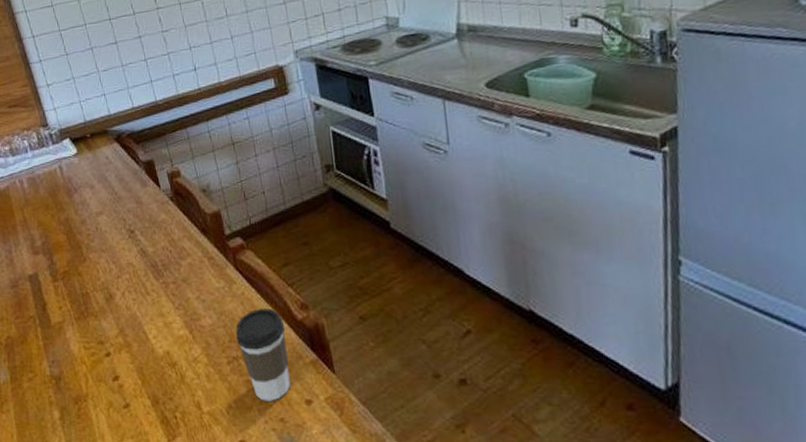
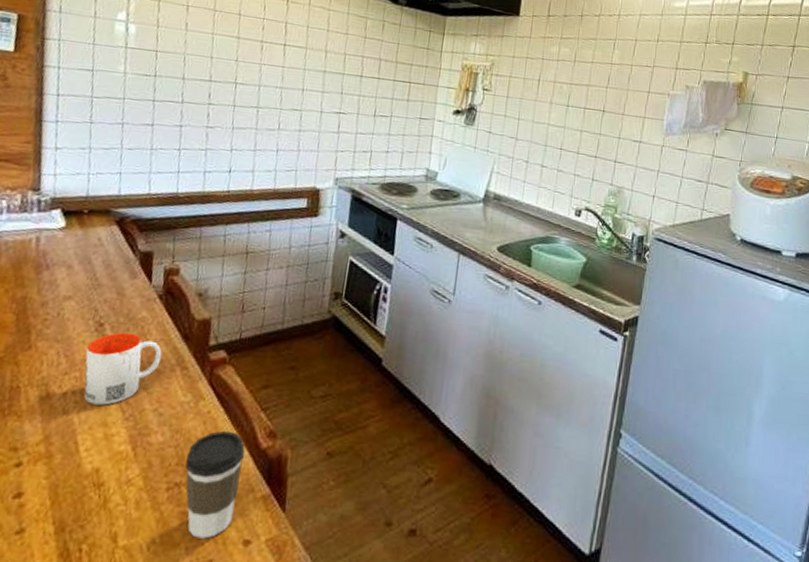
mug: none [127,234,189,300] -> present [83,332,162,405]

